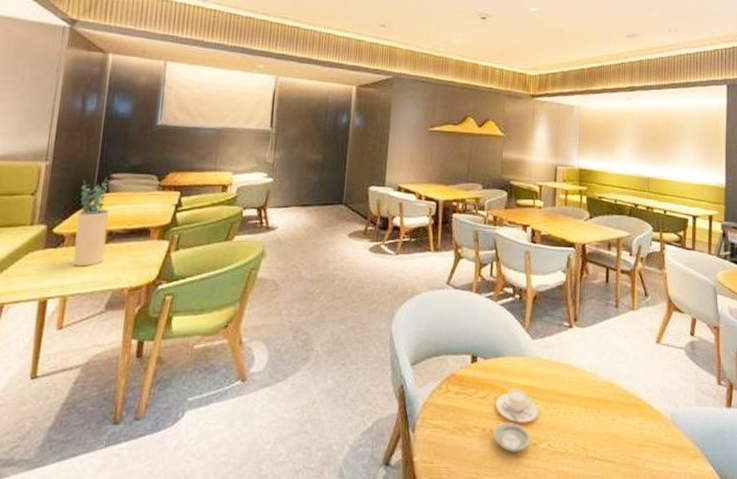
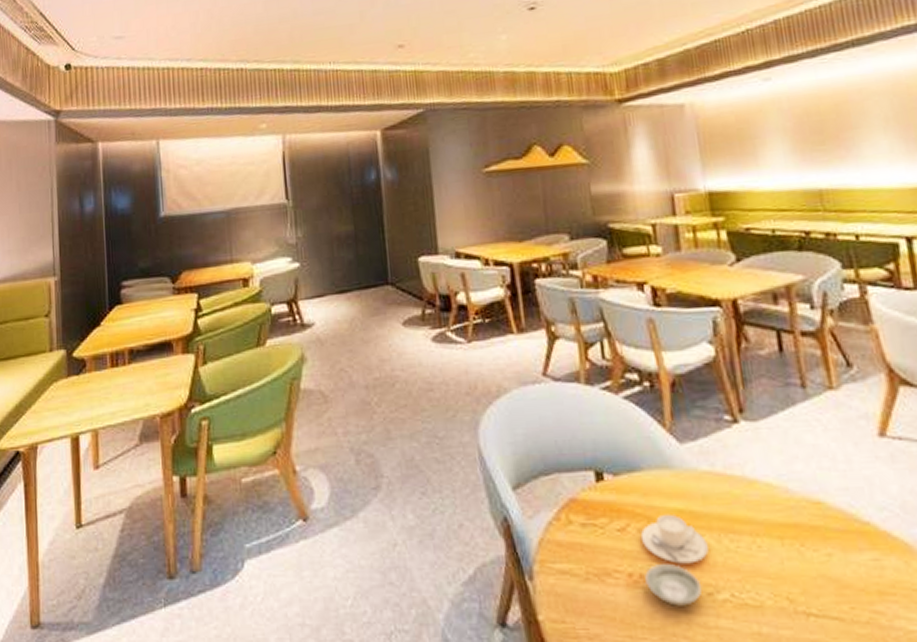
vase: present [73,177,109,267] -> none [94,286,129,394]

